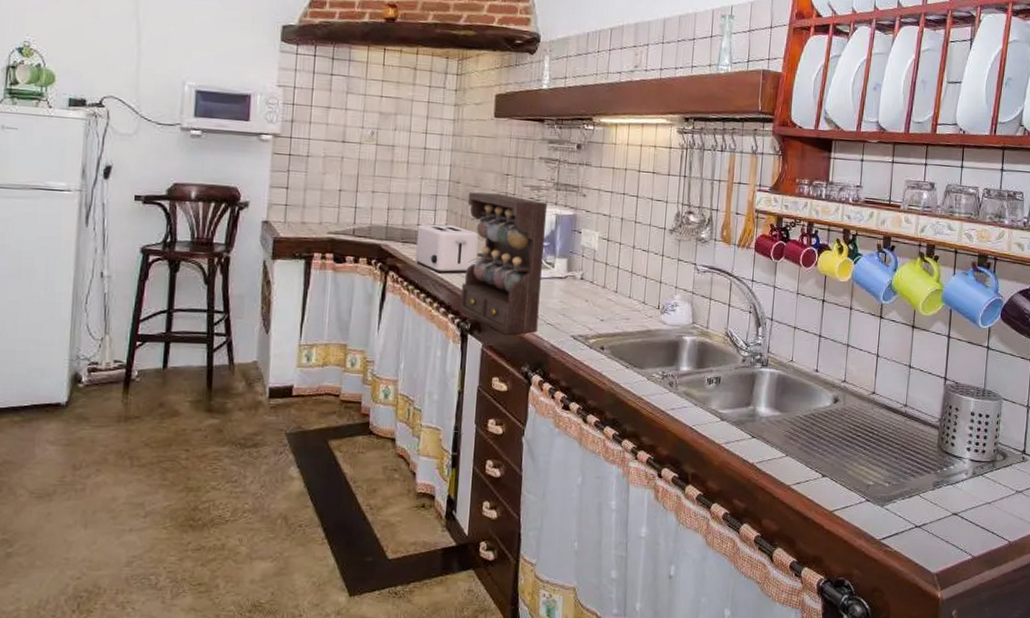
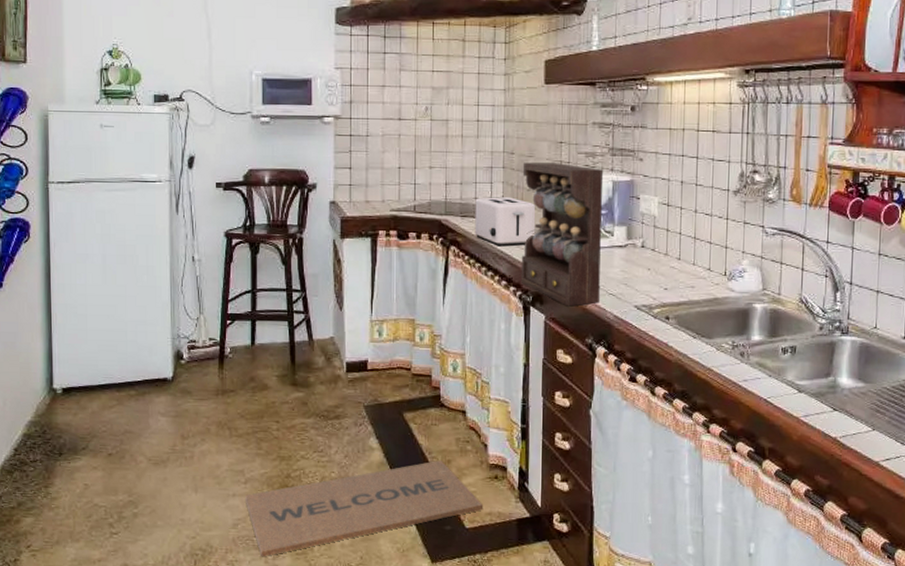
doormat: none [143,490,408,597] -> present [244,460,484,557]

